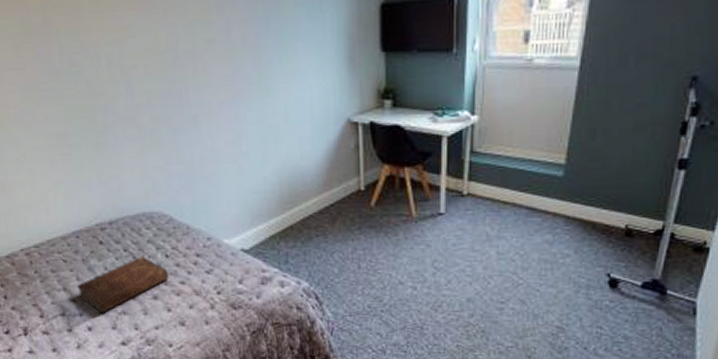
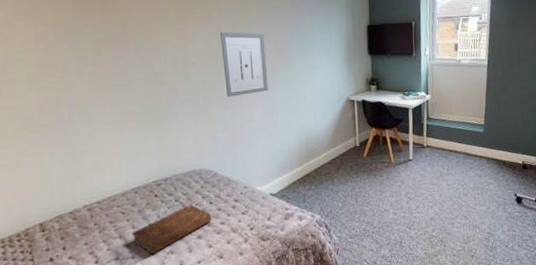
wall art: none [167,19,235,115] -> present [220,31,268,97]

